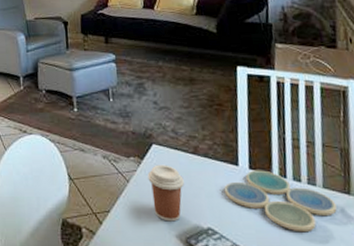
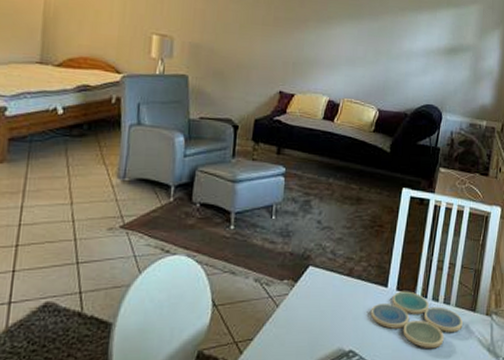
coffee cup: present [147,164,184,222] -> none [299,287,334,347]

